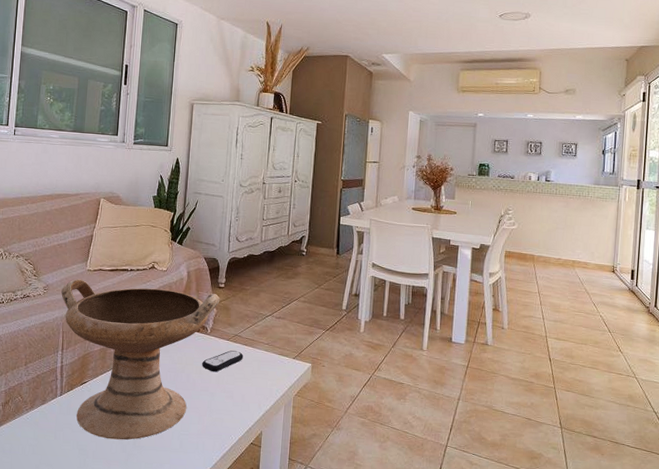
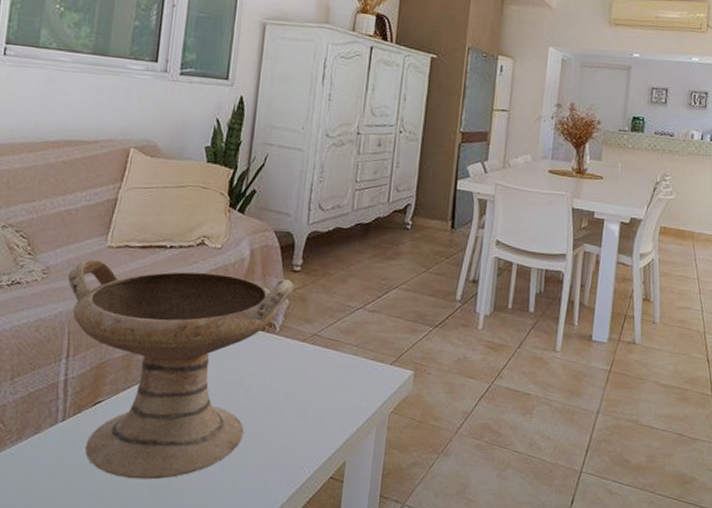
remote control: present [202,350,244,372] -> none [266,355,324,385]

